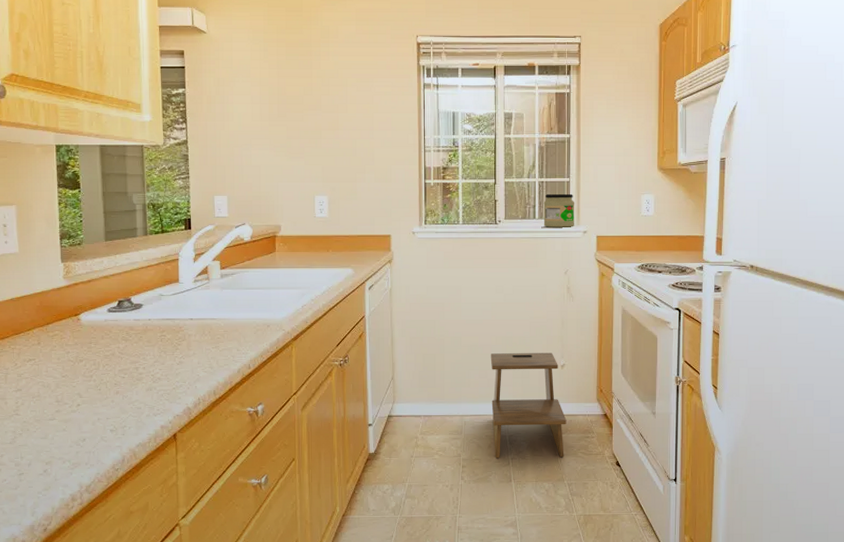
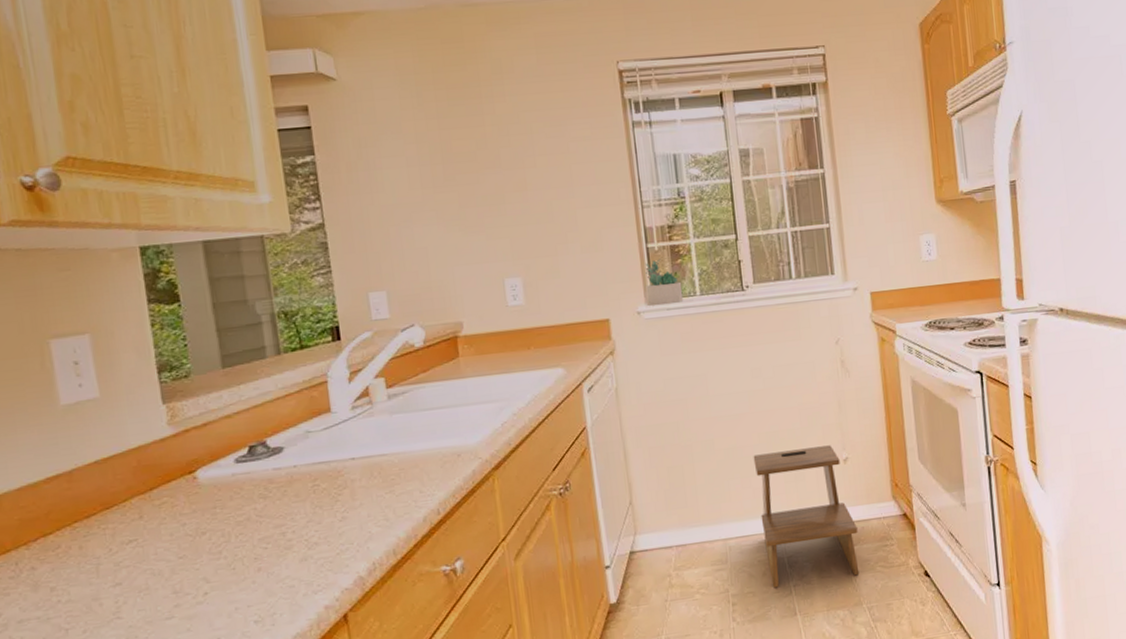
succulent plant: none [420,192,449,229] -> present [644,258,684,307]
jar: present [543,194,575,227] -> none [800,243,841,288]

